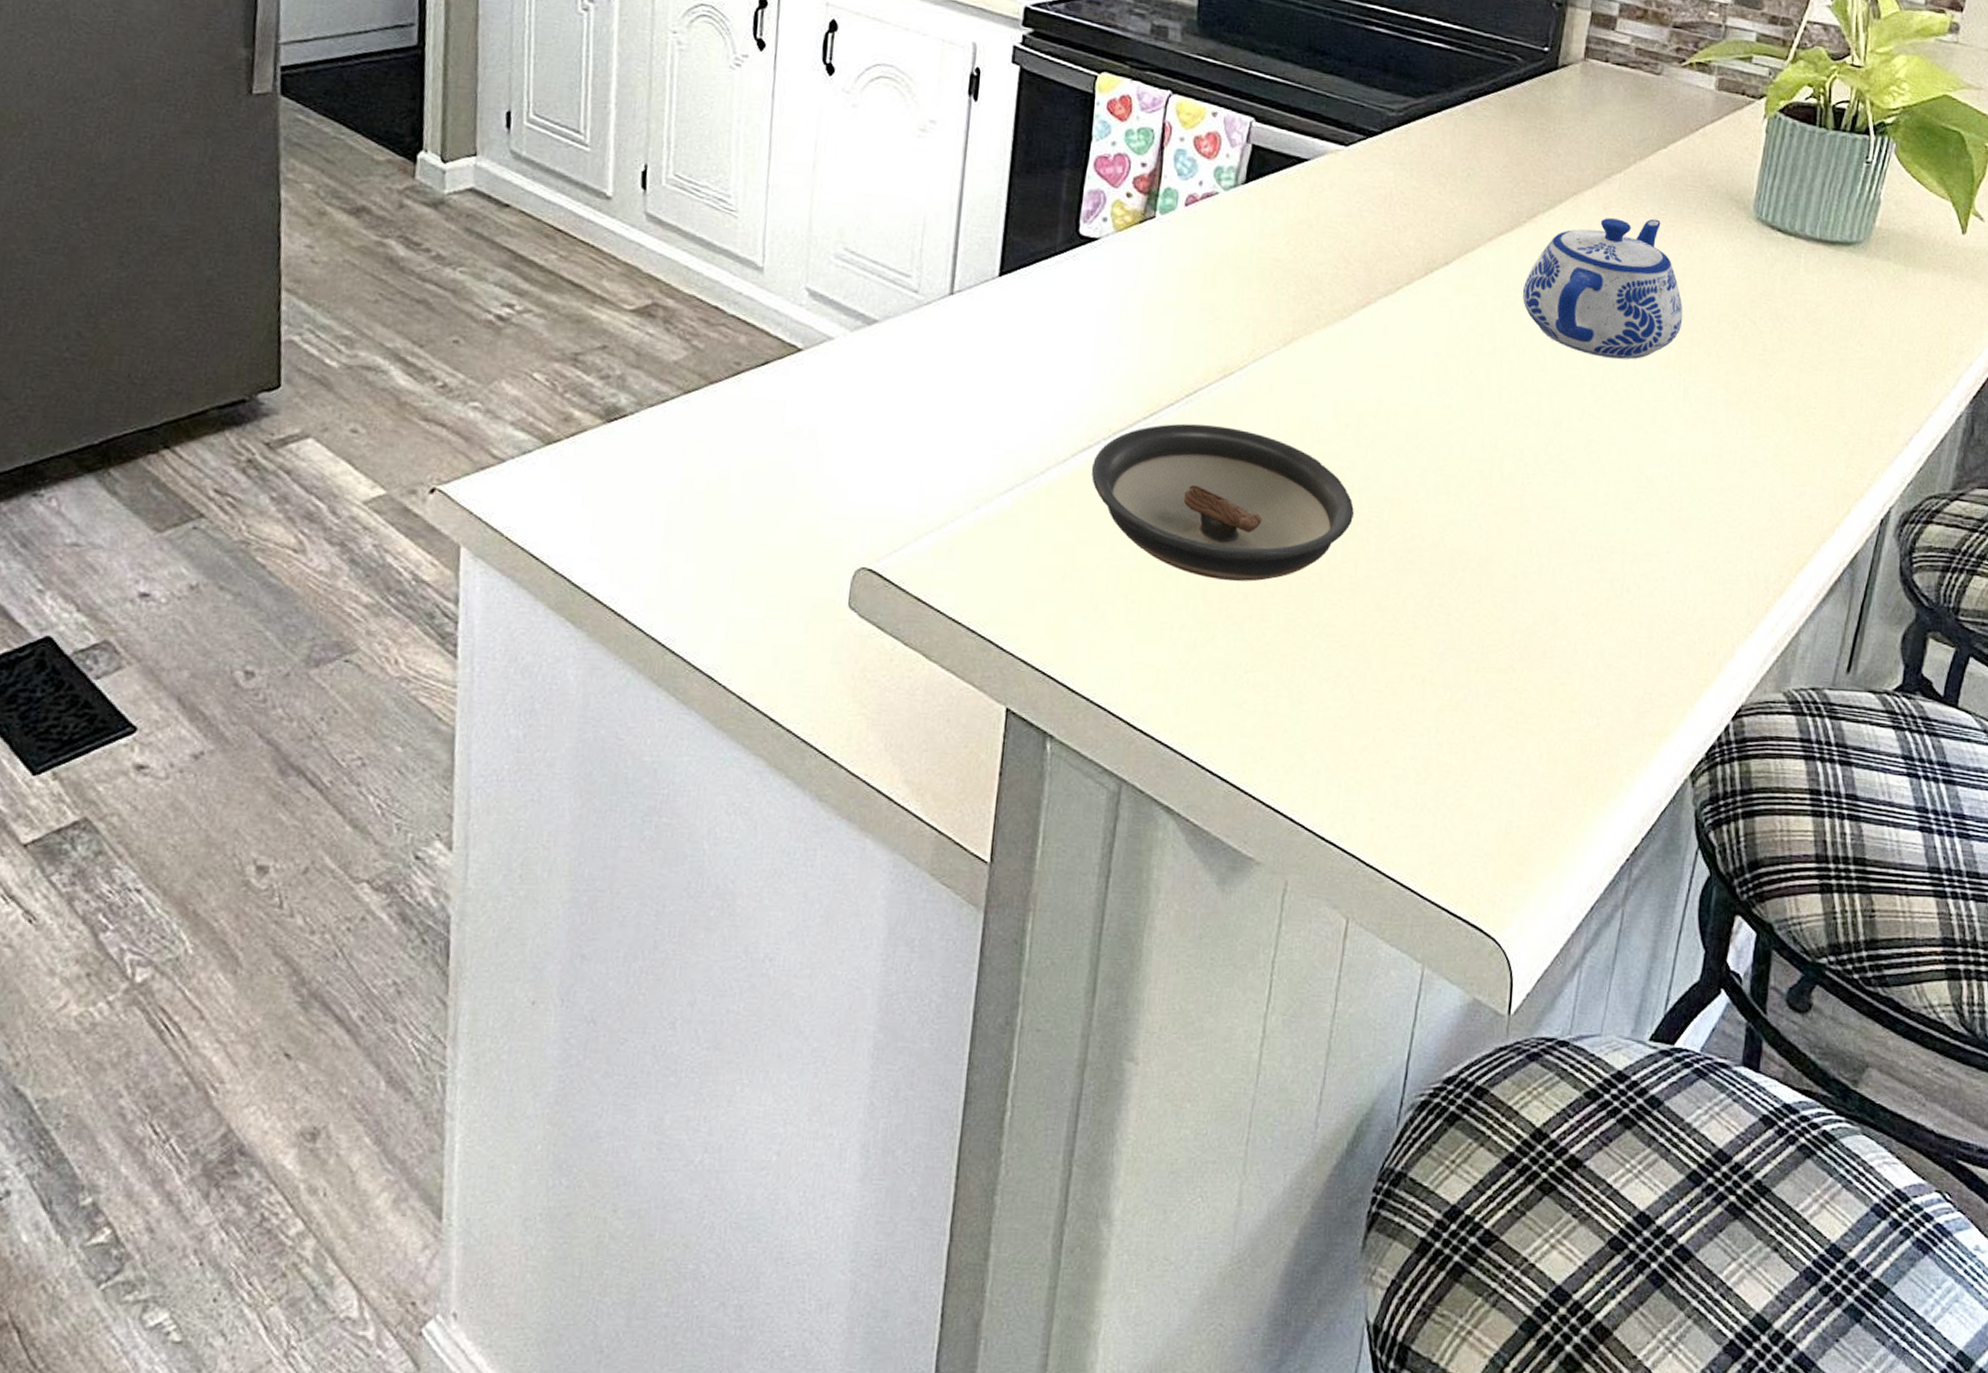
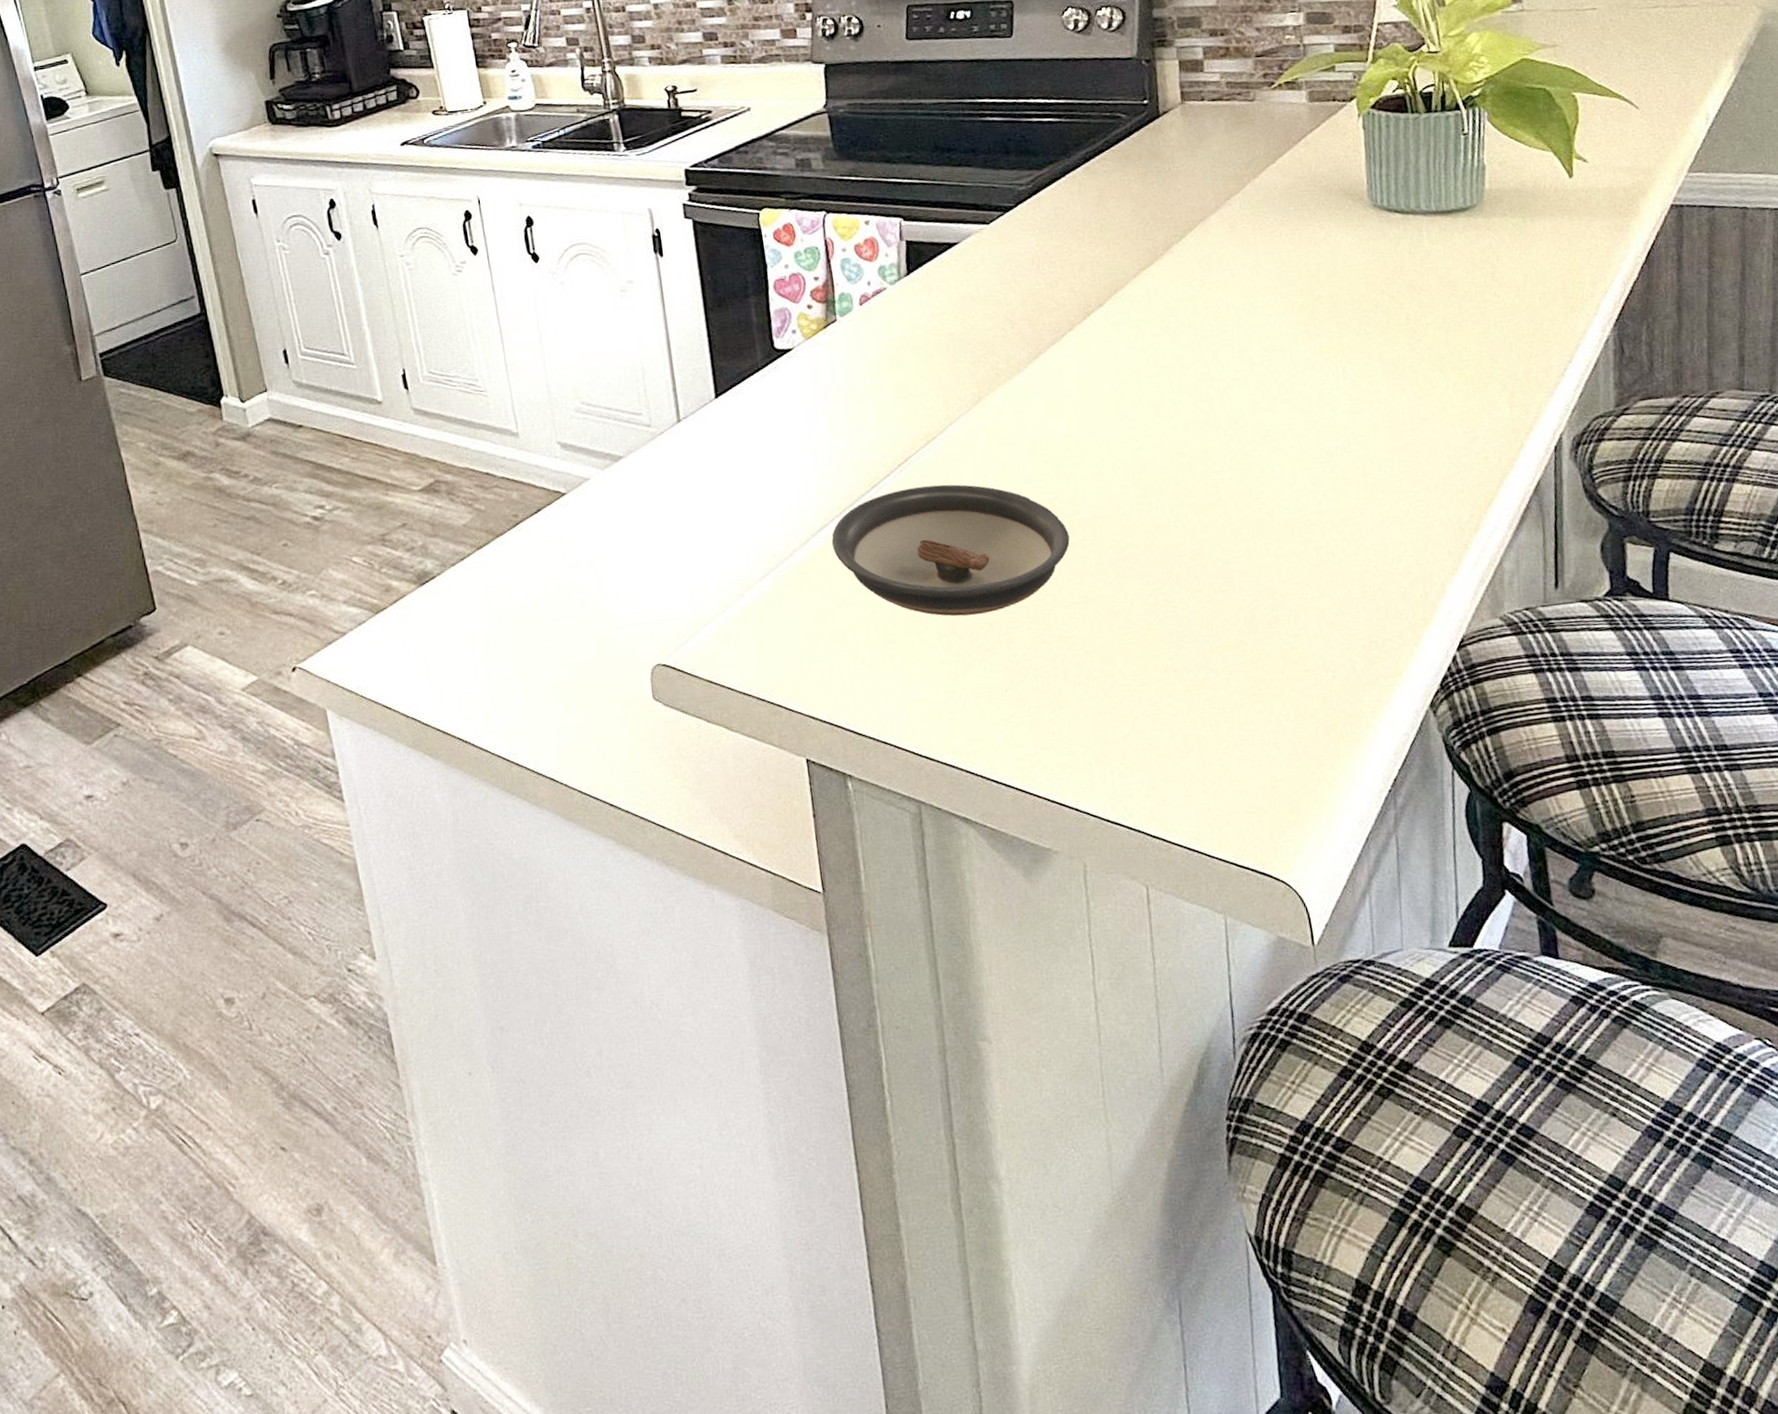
teapot: present [1523,218,1683,360] -> none [1174,226,1327,357]

